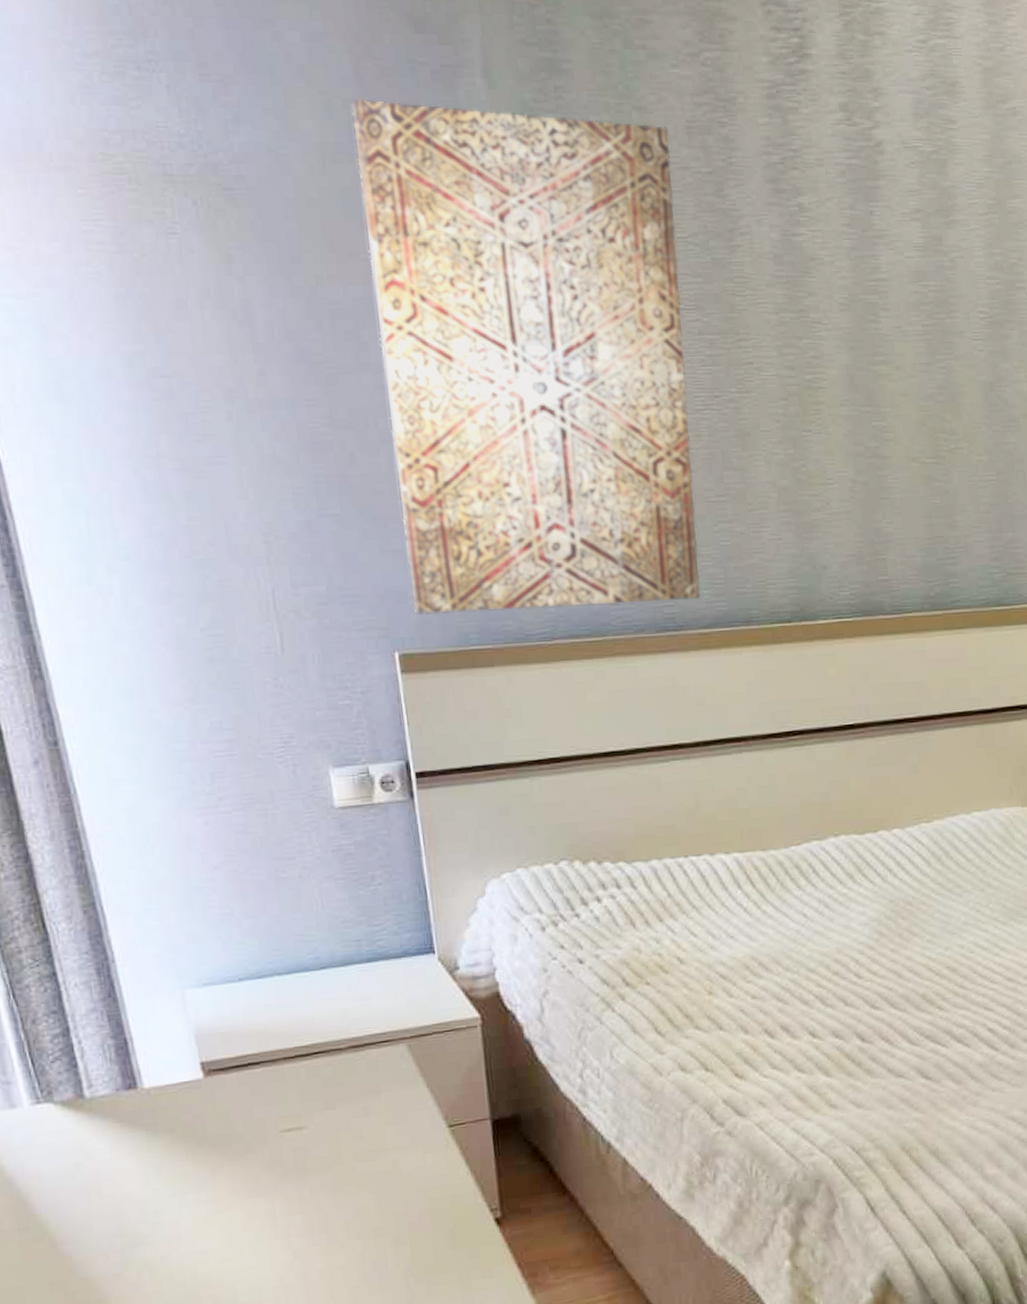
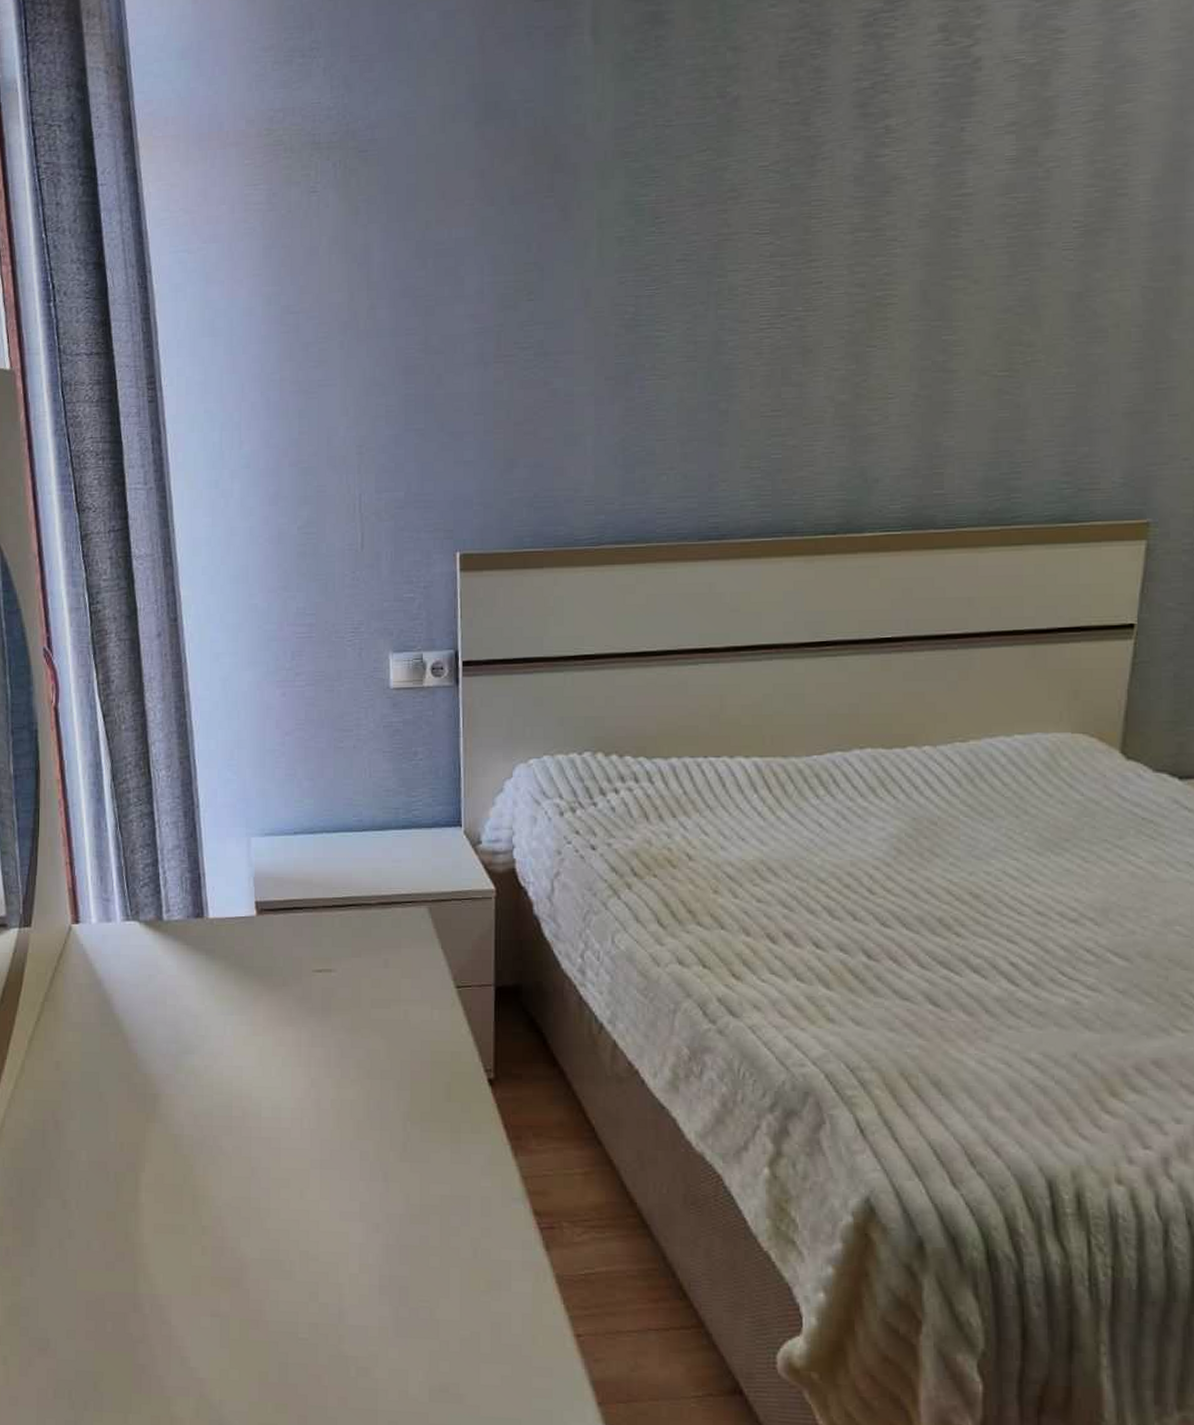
wall art: present [351,99,700,615] -> none [472,63,761,519]

